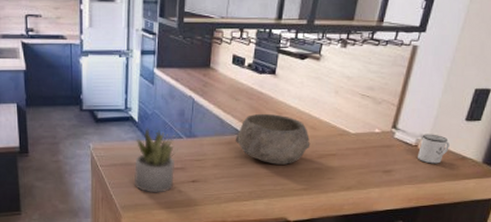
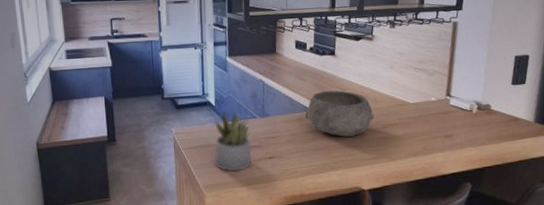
mug: present [418,134,450,164] -> none [474,98,502,127]

